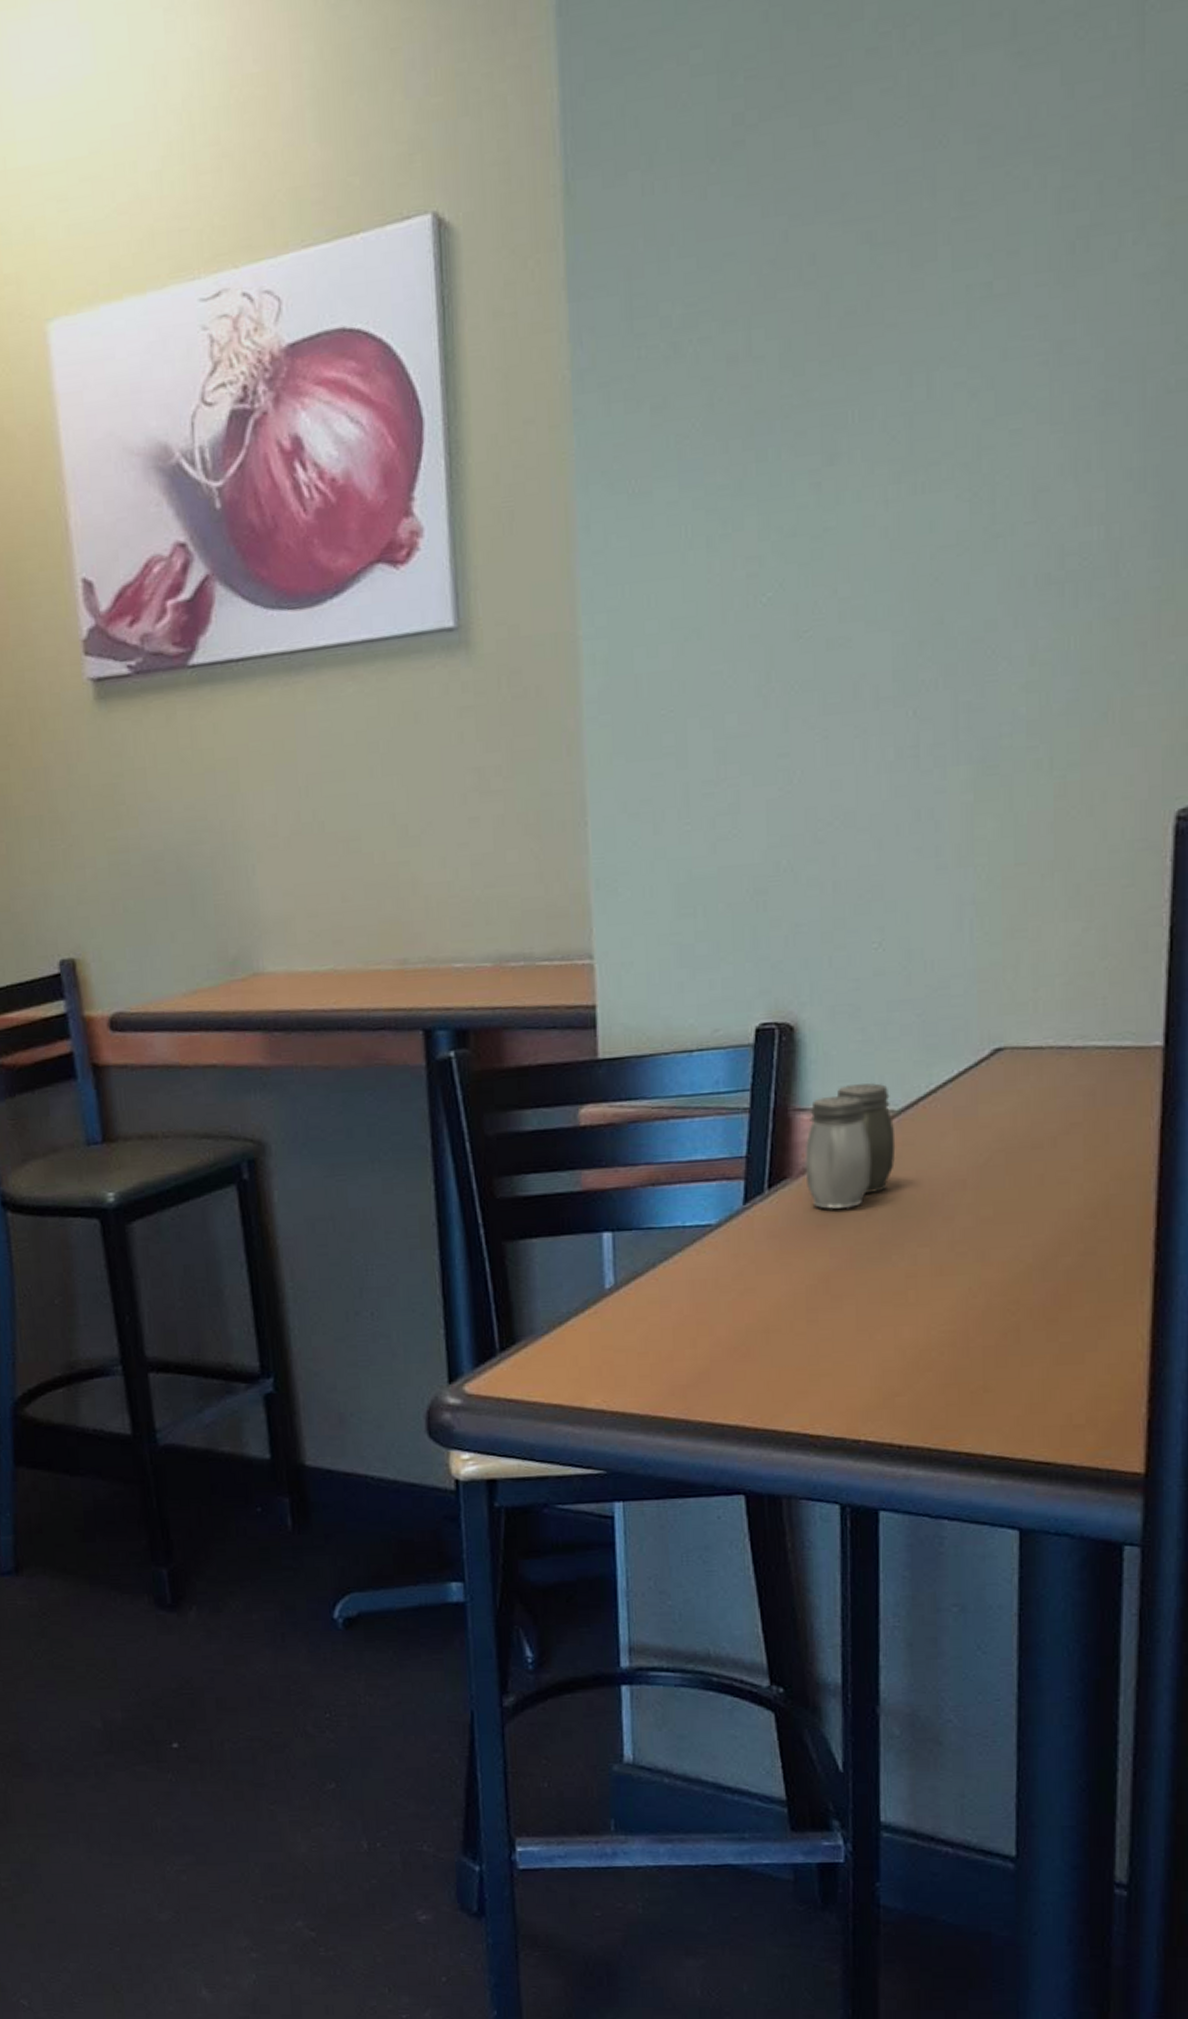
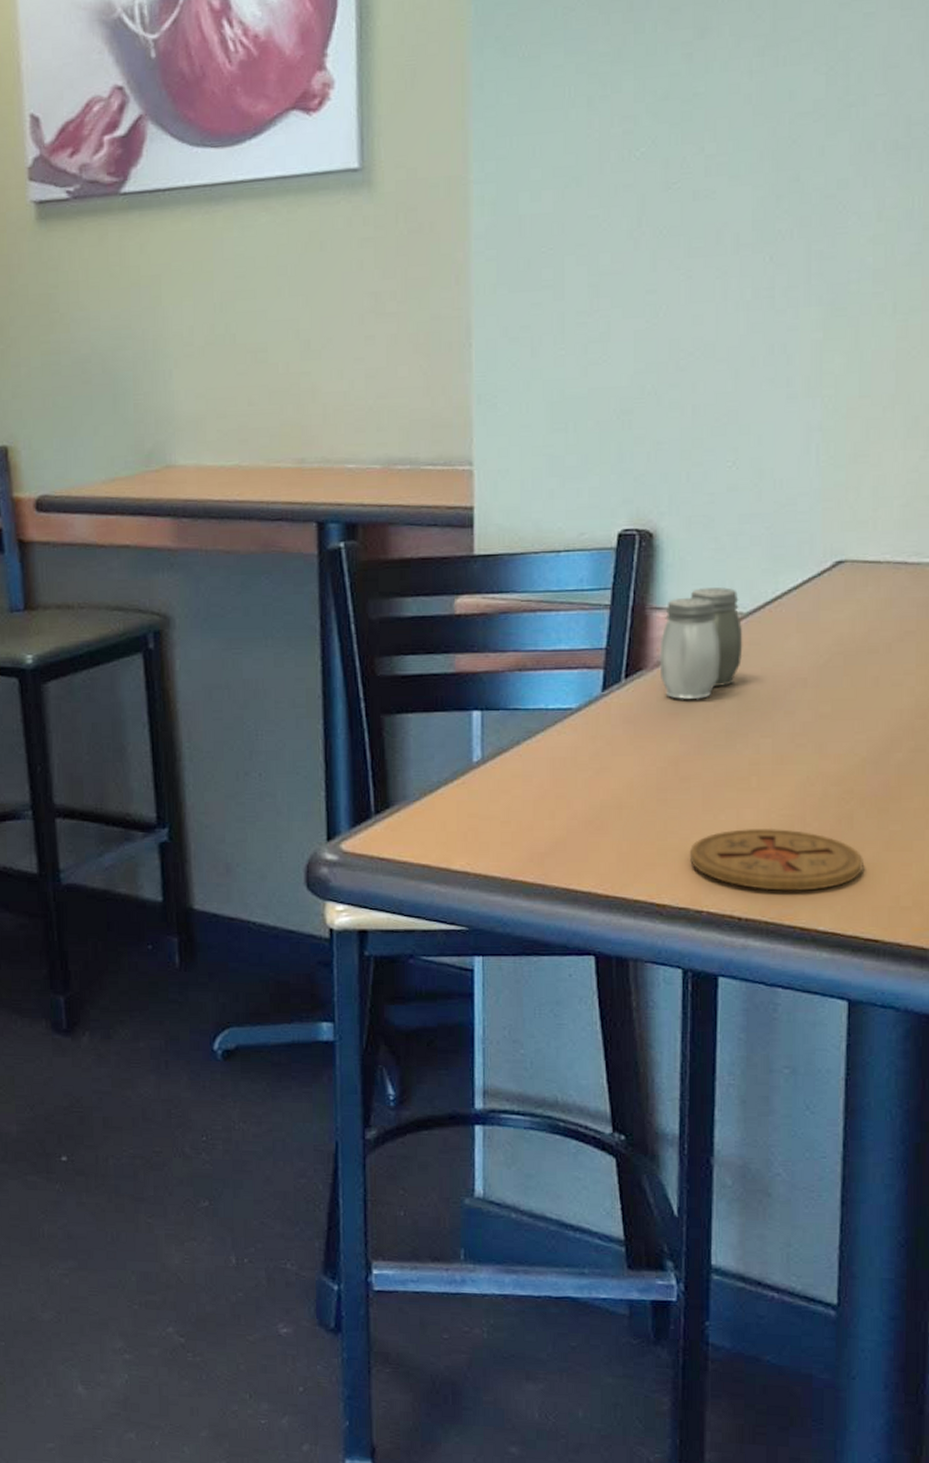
coaster: none [845,1345,1032,1415] -> present [690,828,863,891]

